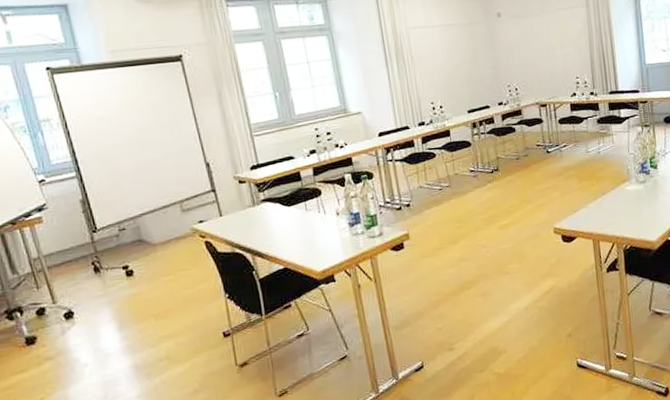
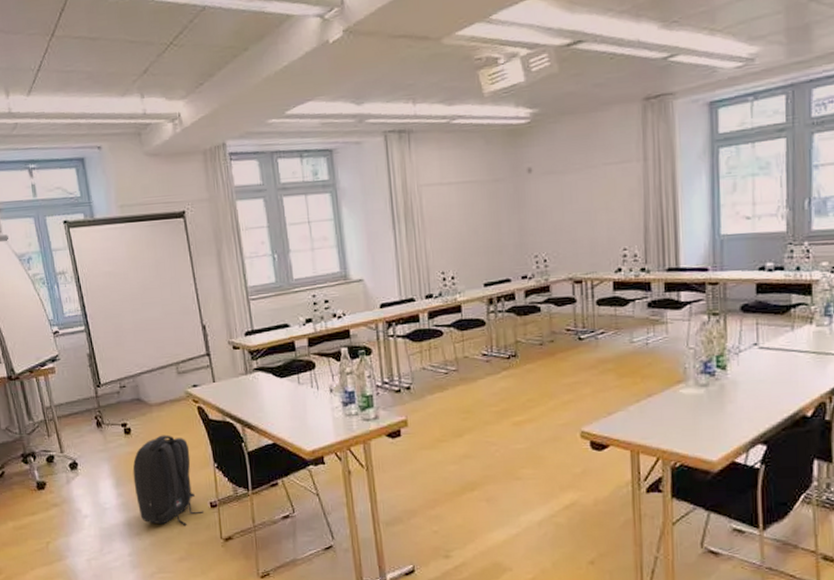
backpack: none [137,272,217,362] -> present [132,435,204,525]

